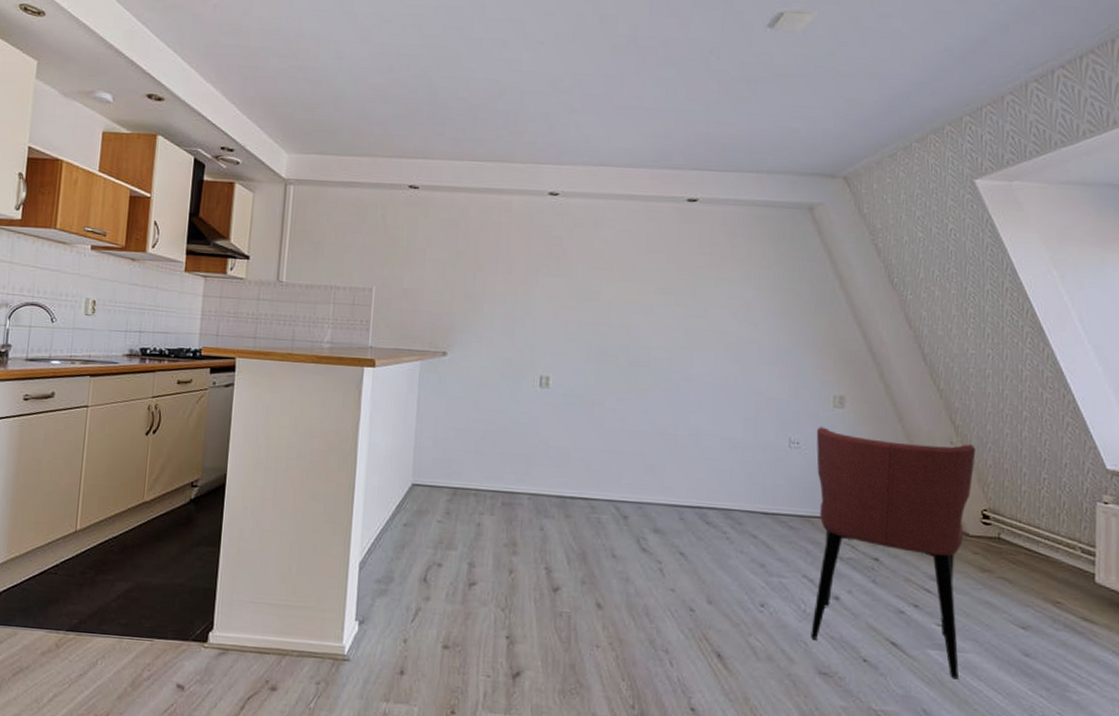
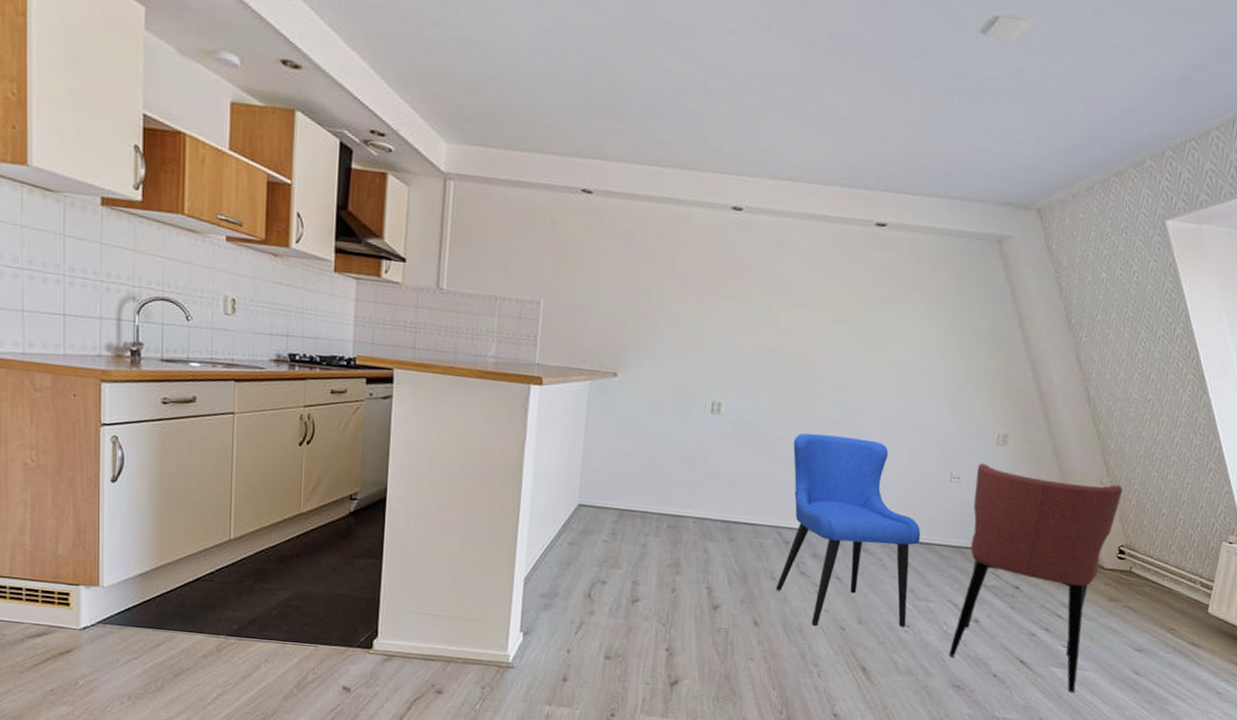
dining chair: none [618,403,765,607] -> present [776,433,921,628]

